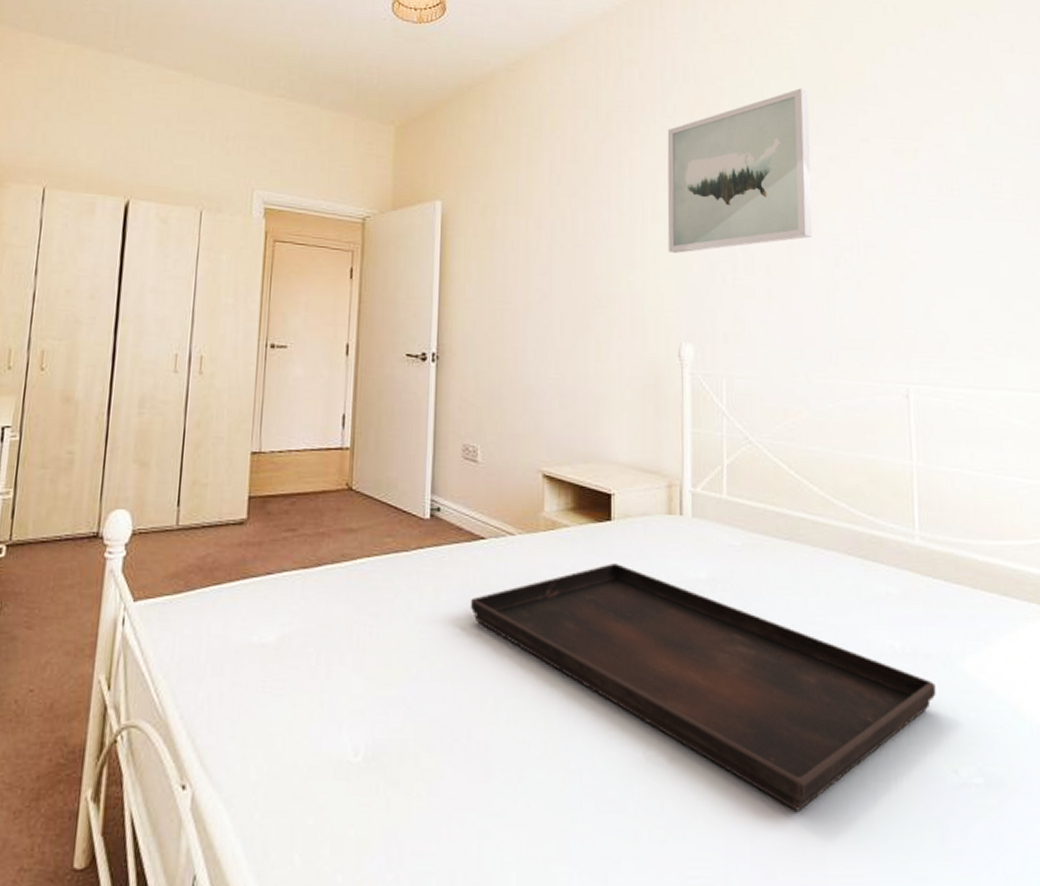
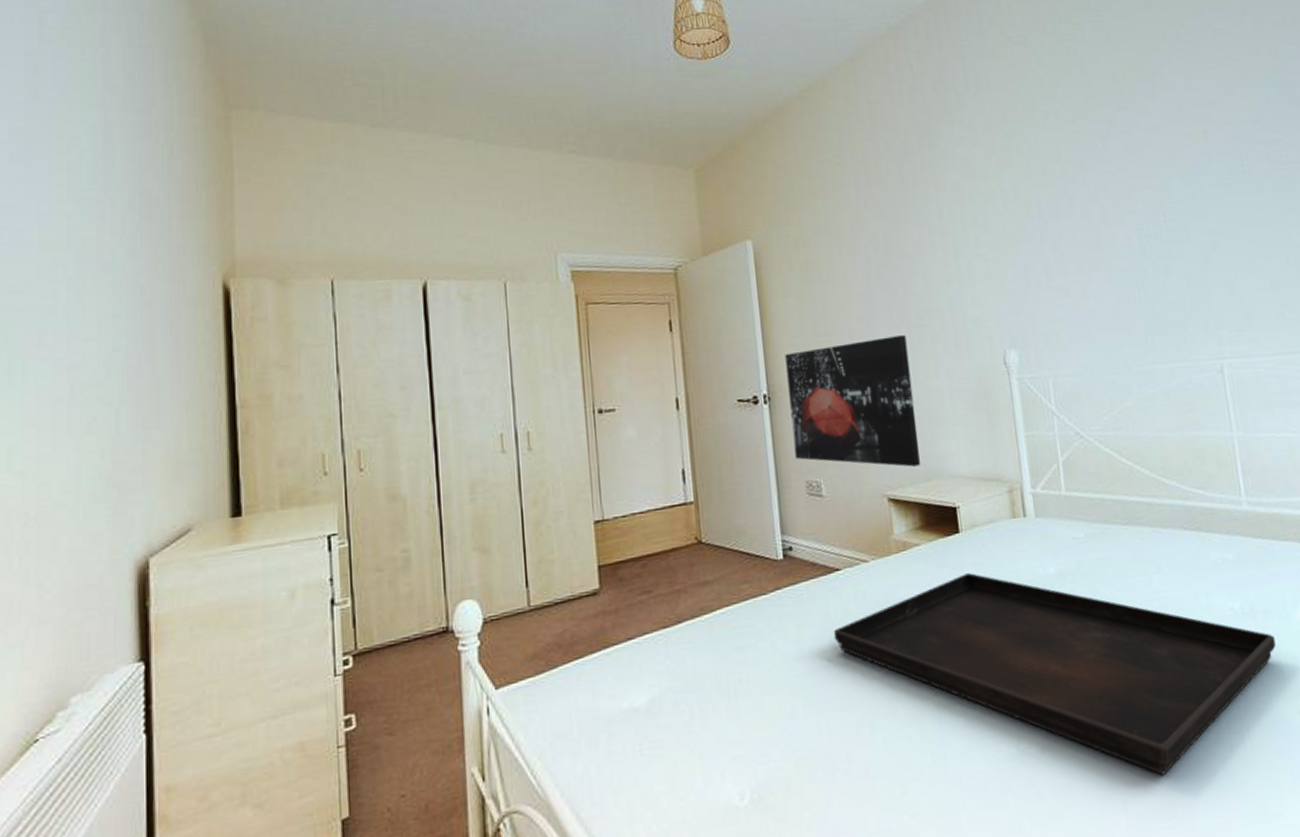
wall art: none [456,313,581,447] -> present [785,335,921,467]
wall art: present [667,88,812,253] -> none [966,83,1117,263]

